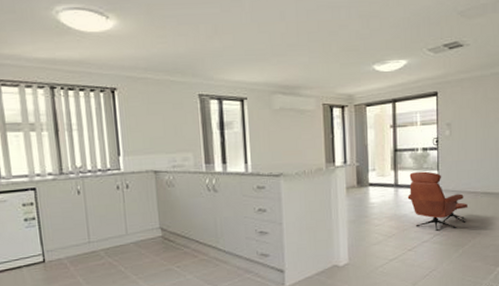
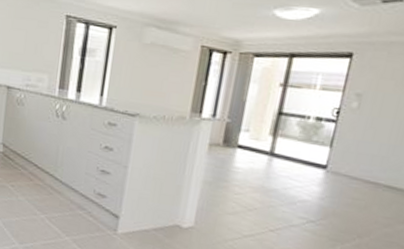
armchair: present [407,171,469,232] -> none [282,142,363,220]

